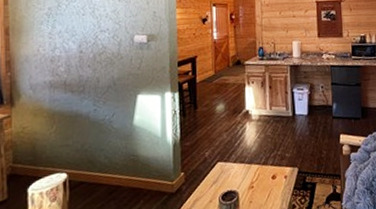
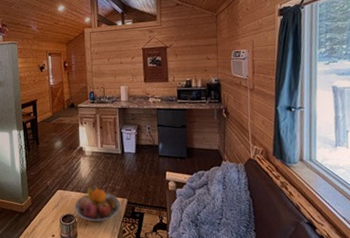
fruit bowl: none [236,155,292,198] -> present [74,186,122,222]

